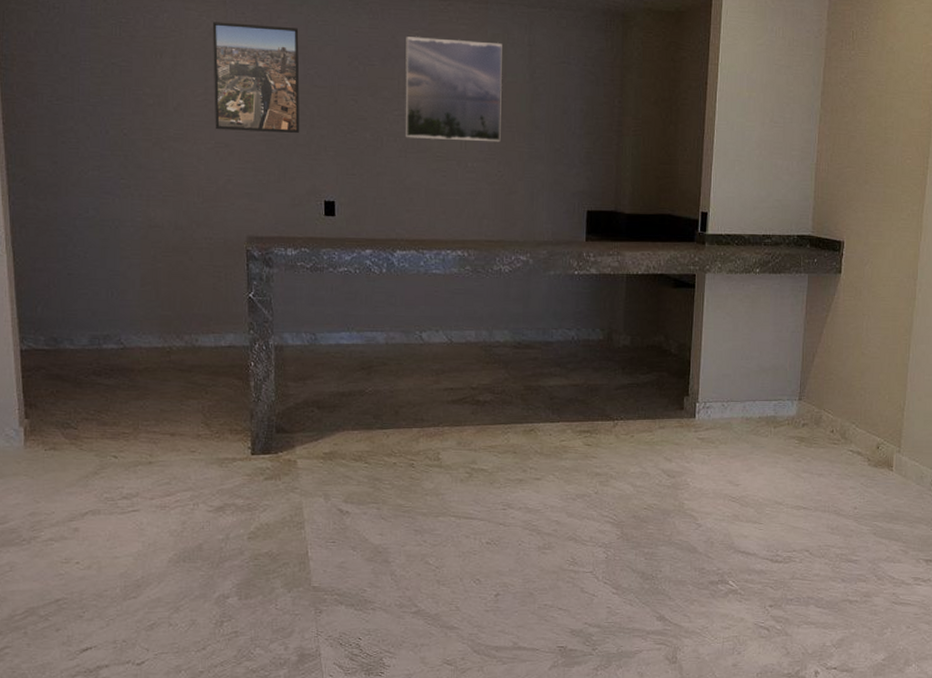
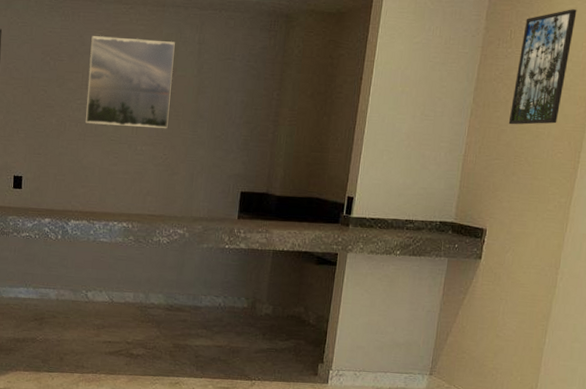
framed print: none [857,9,915,131] -> present [508,9,577,125]

